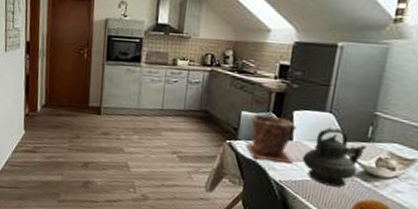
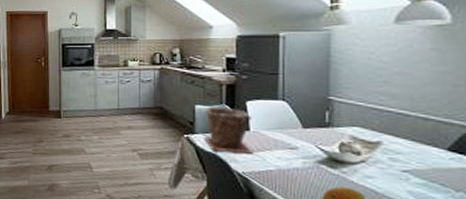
teapot: present [301,126,367,188] -> none [262,114,326,176]

